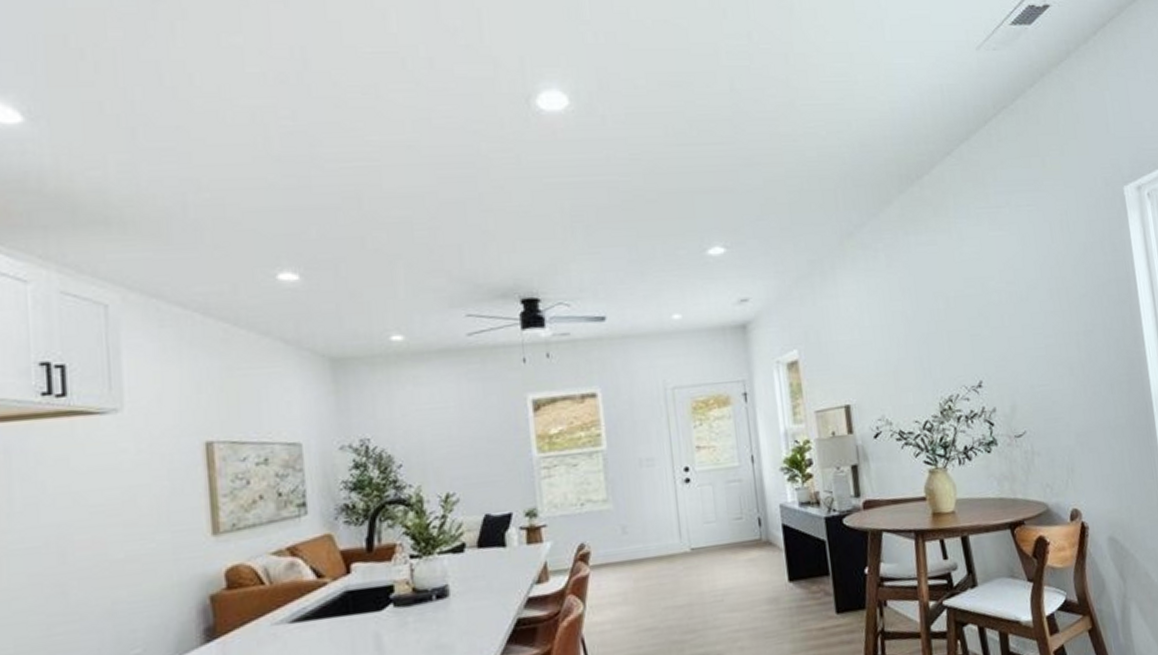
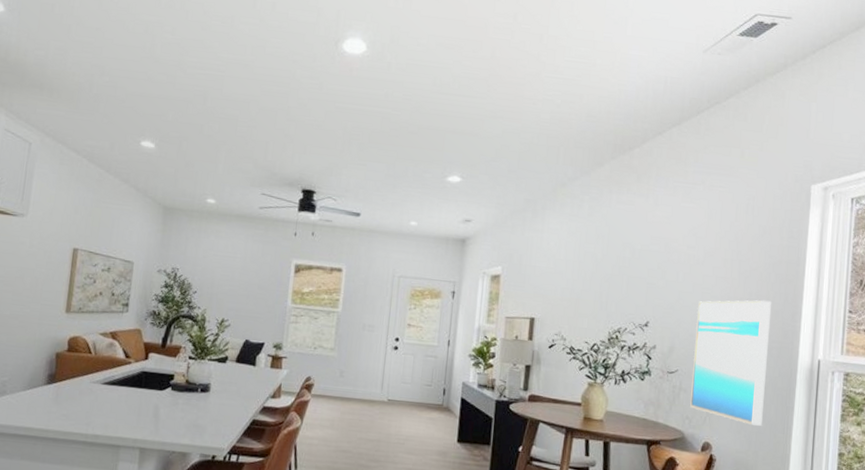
wall art: none [1032,328,1129,477] -> present [690,300,771,426]

